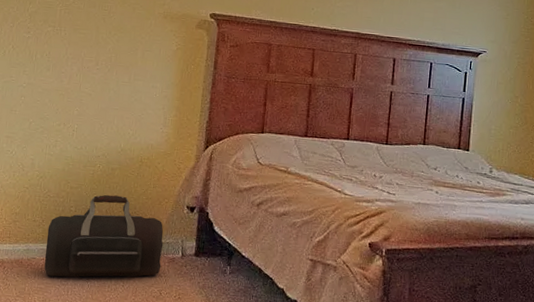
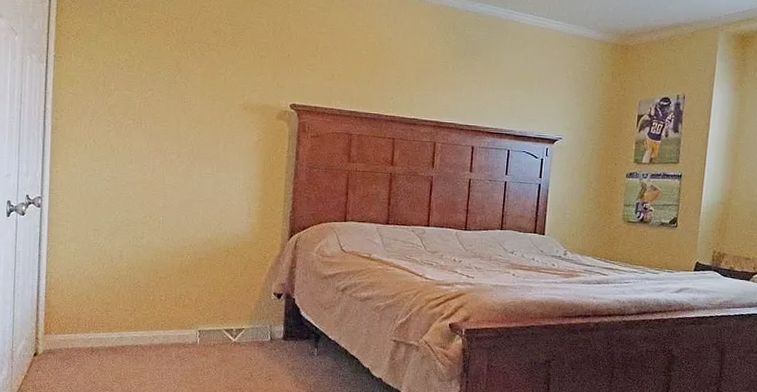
duffel bag: present [44,194,164,278] -> none [138,283,253,363]

